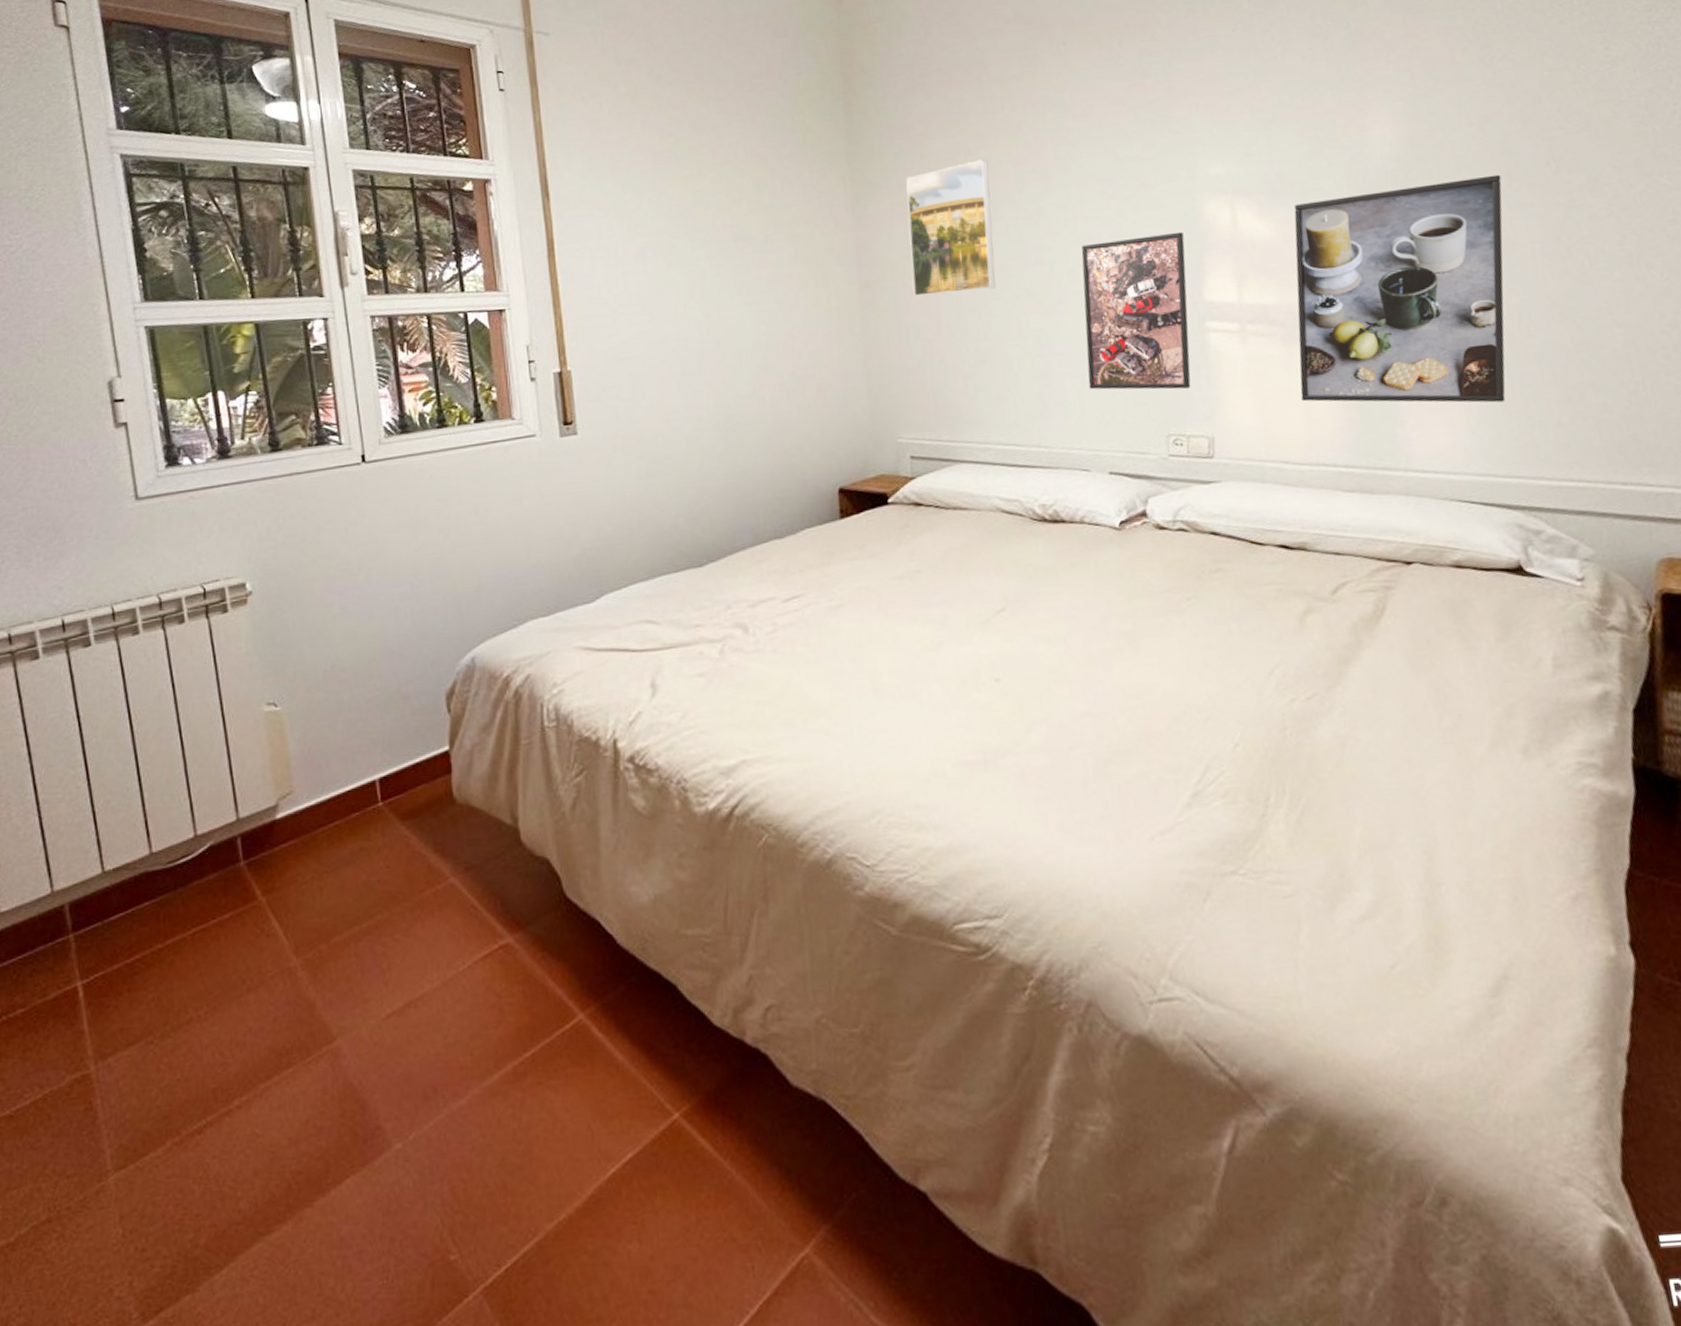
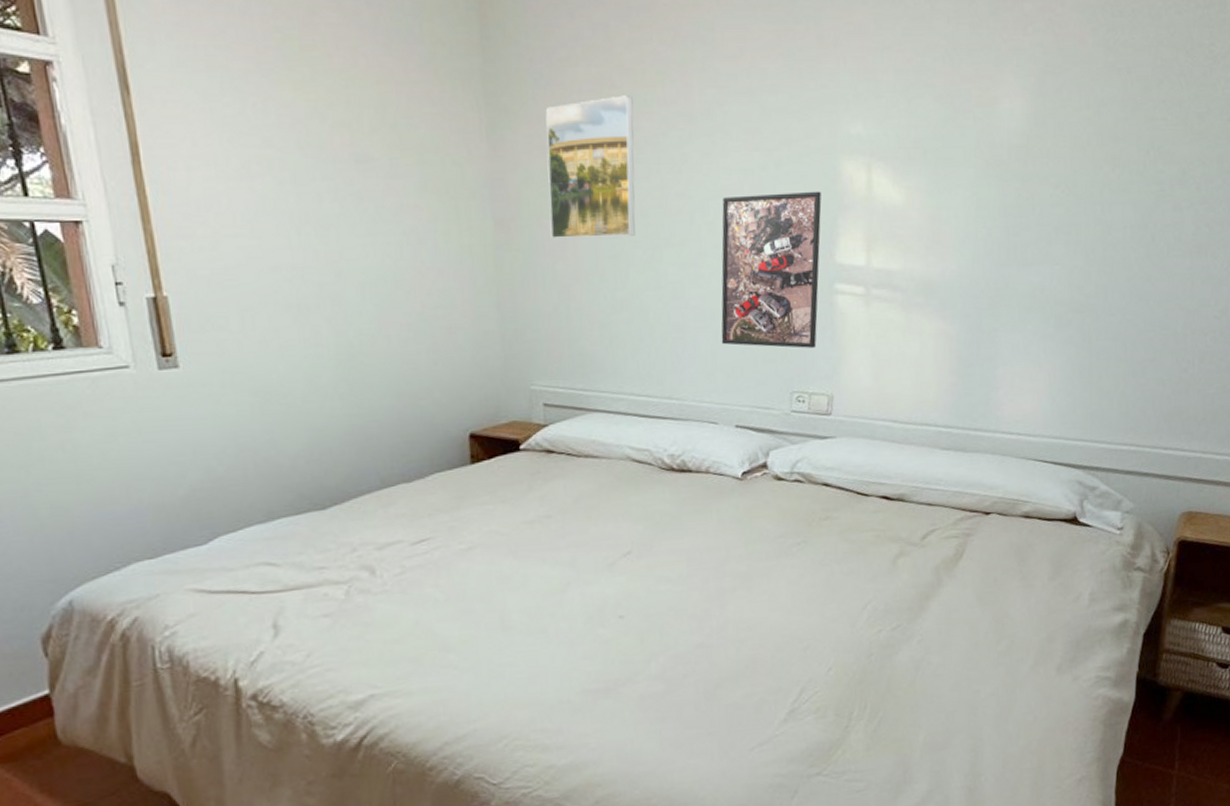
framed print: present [1294,174,1506,403] -> none [913,159,1107,374]

